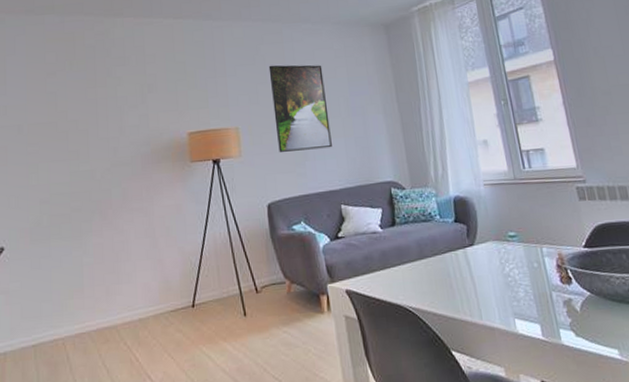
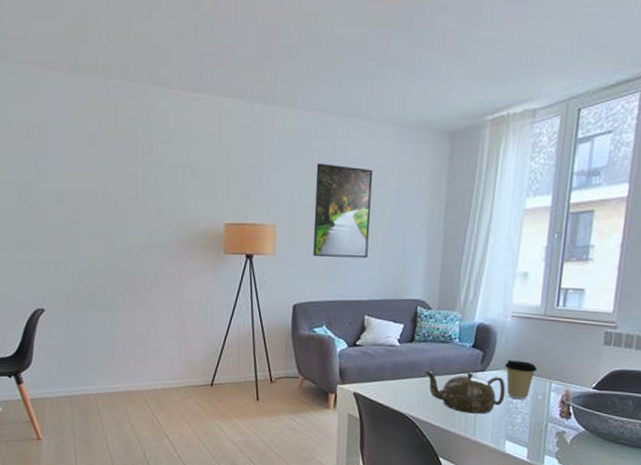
teapot: none [414,248,501,295] -> present [425,371,506,414]
coffee cup: none [491,229,525,271] -> present [505,359,538,400]

